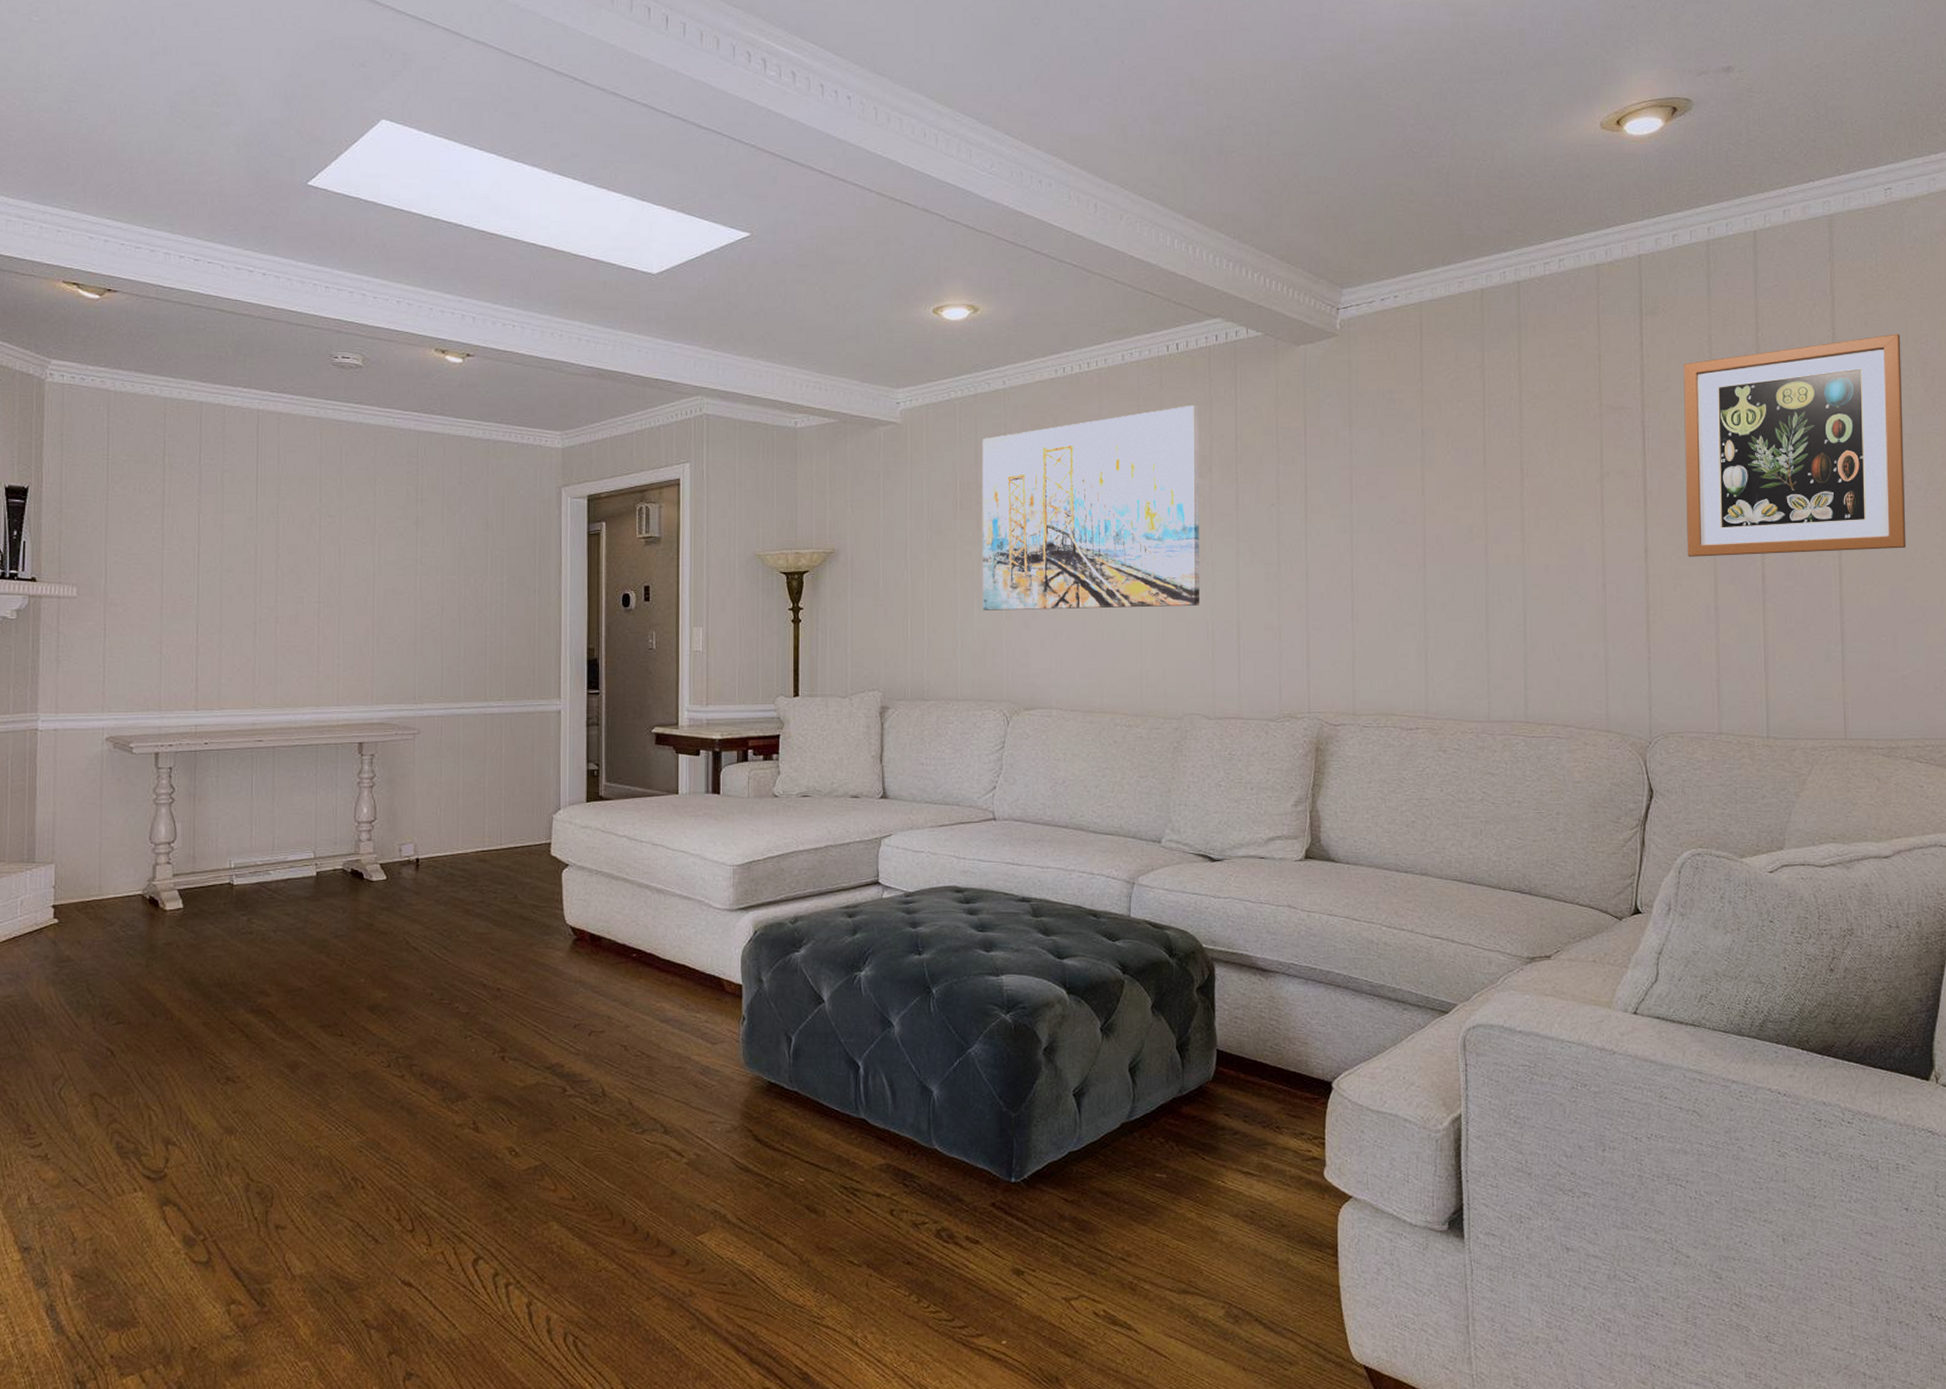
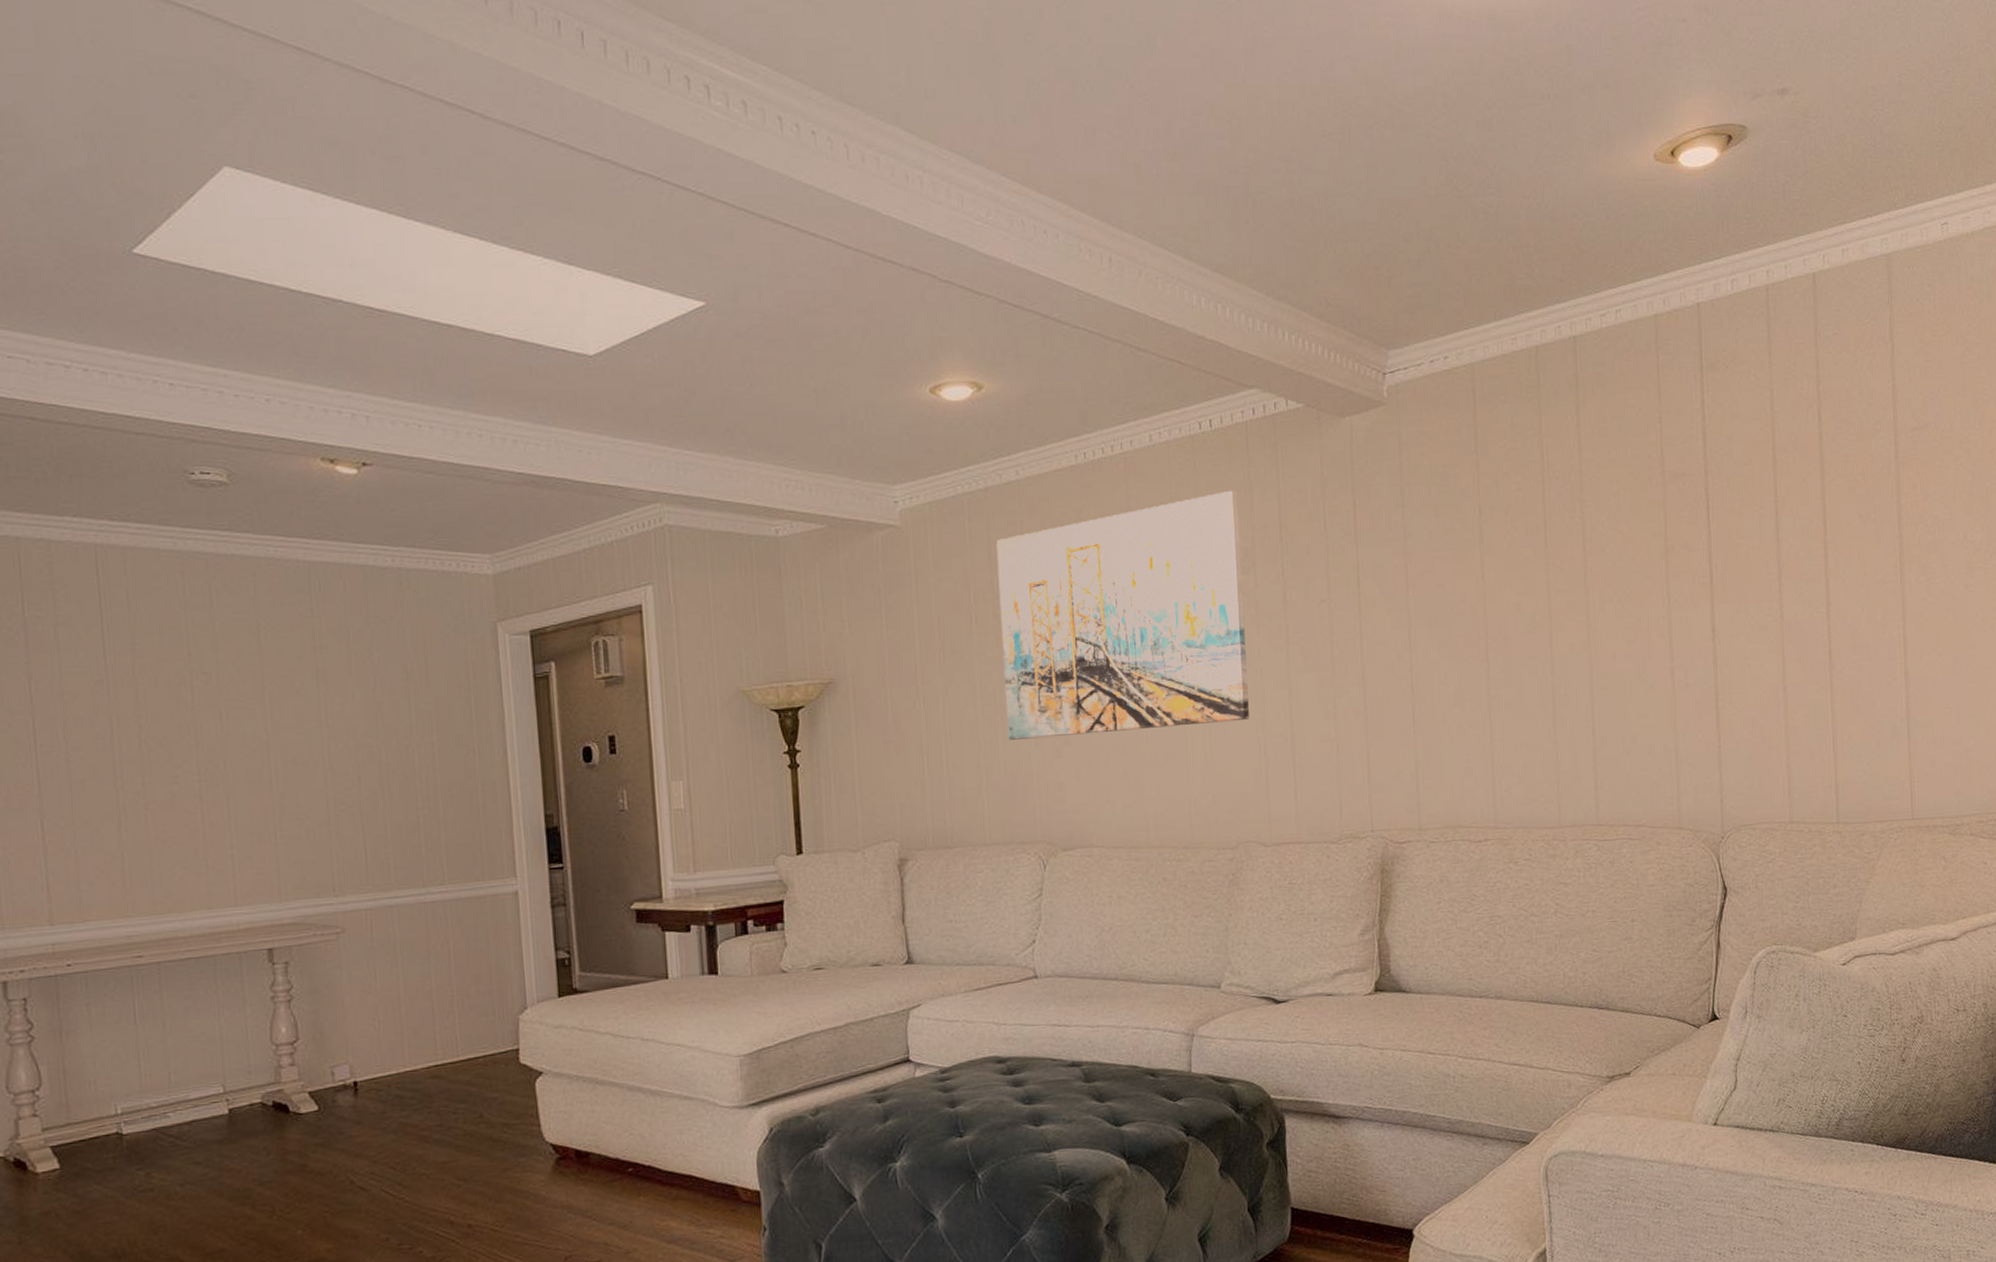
wall art: present [1684,333,1906,557] -> none [1746,382,1968,635]

